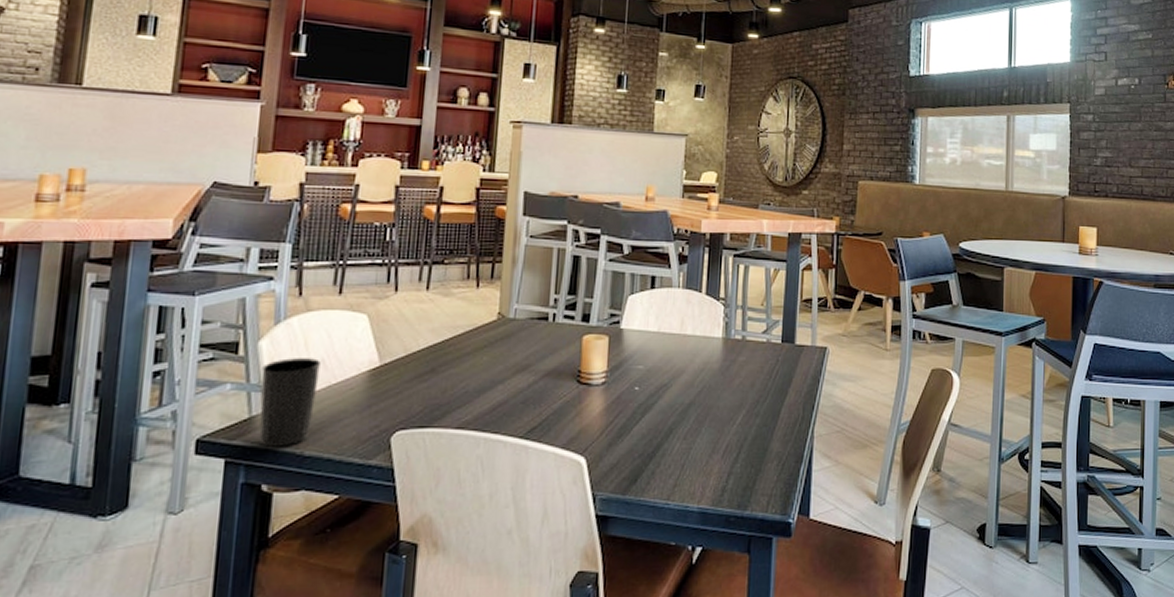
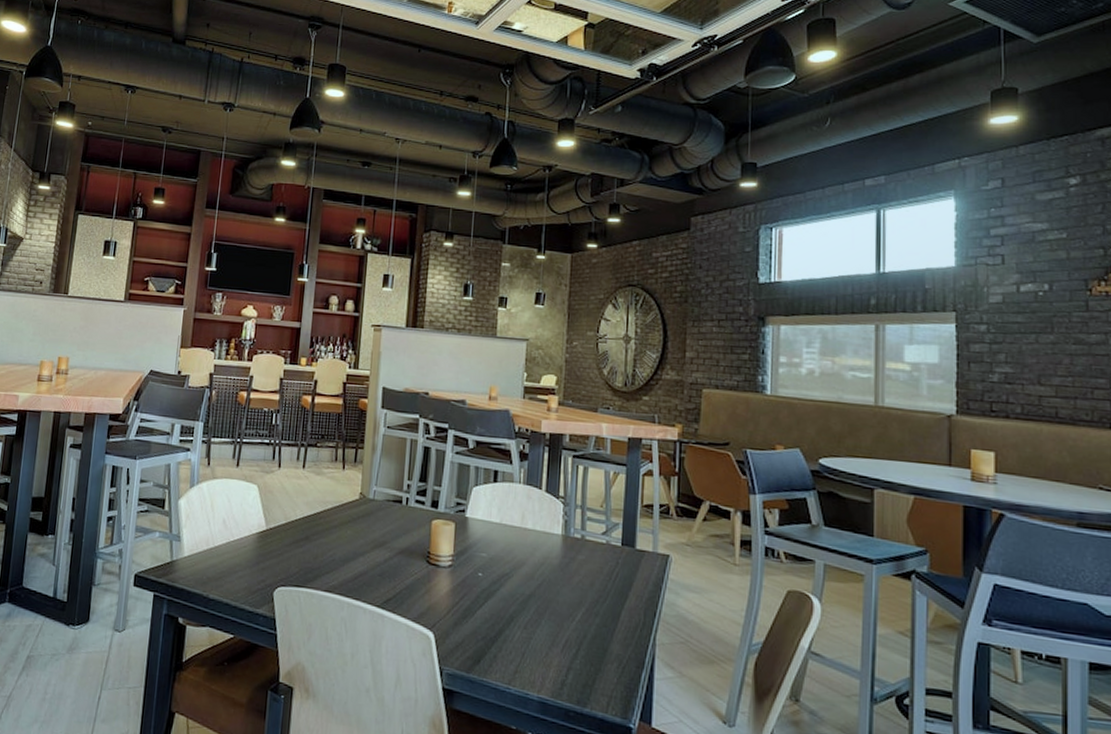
cup: present [259,358,321,447] -> none [177,516,222,589]

